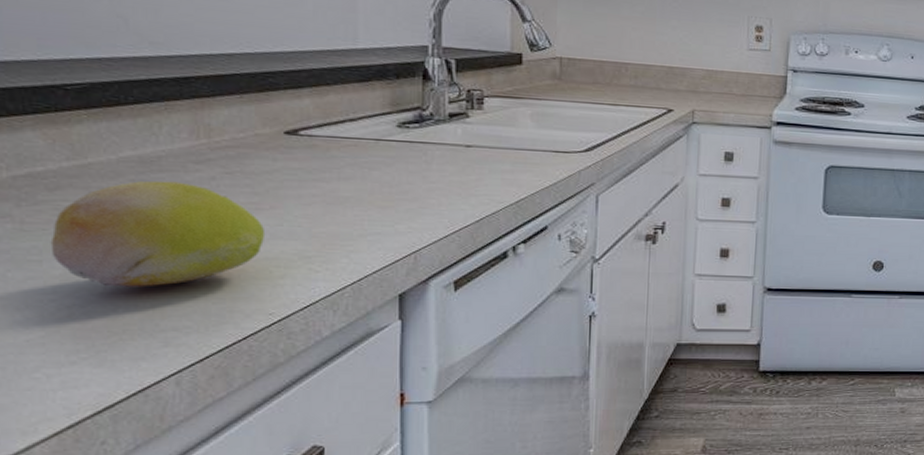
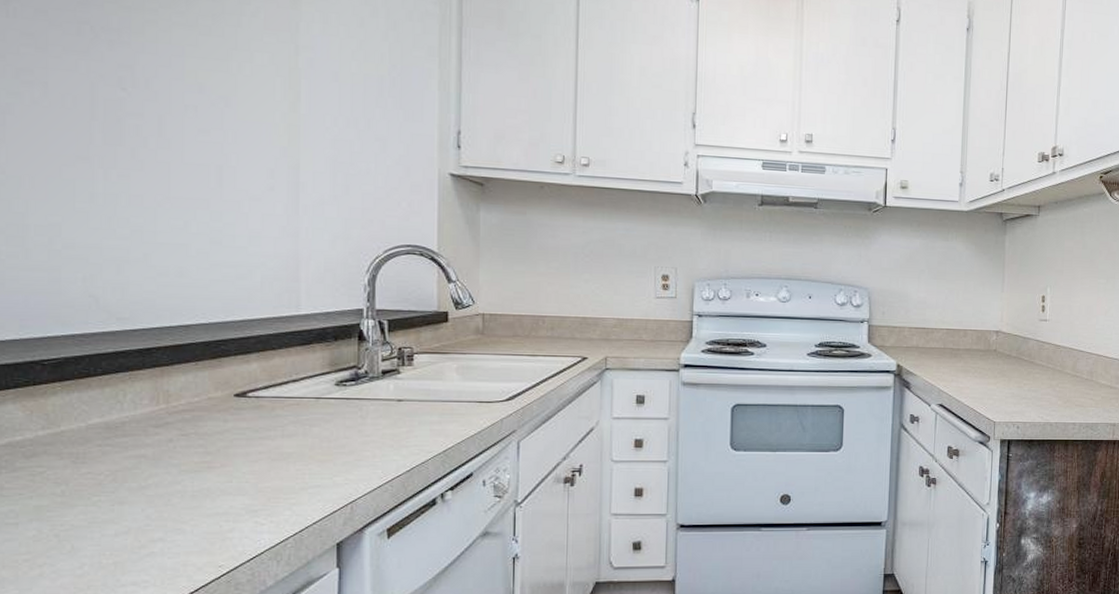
fruit: present [50,180,266,287] -> none [26,445,217,545]

